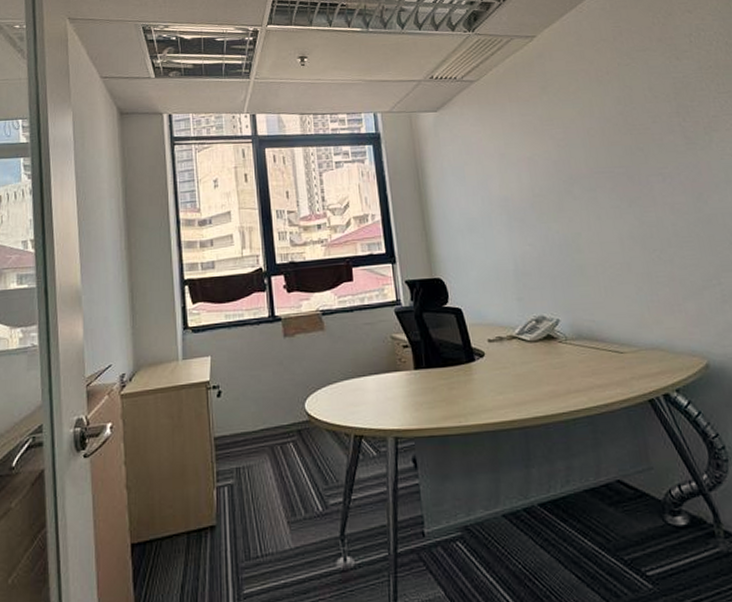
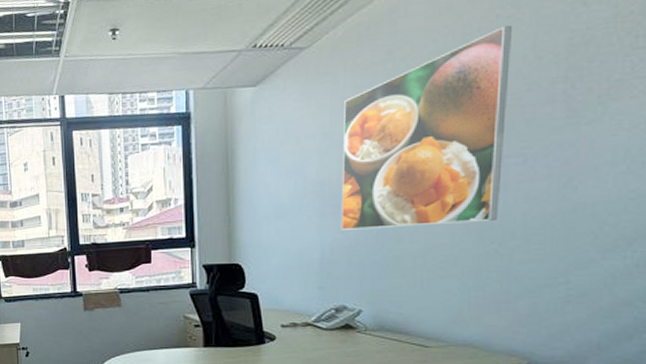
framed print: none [513,71,654,242] -> present [340,25,512,230]

